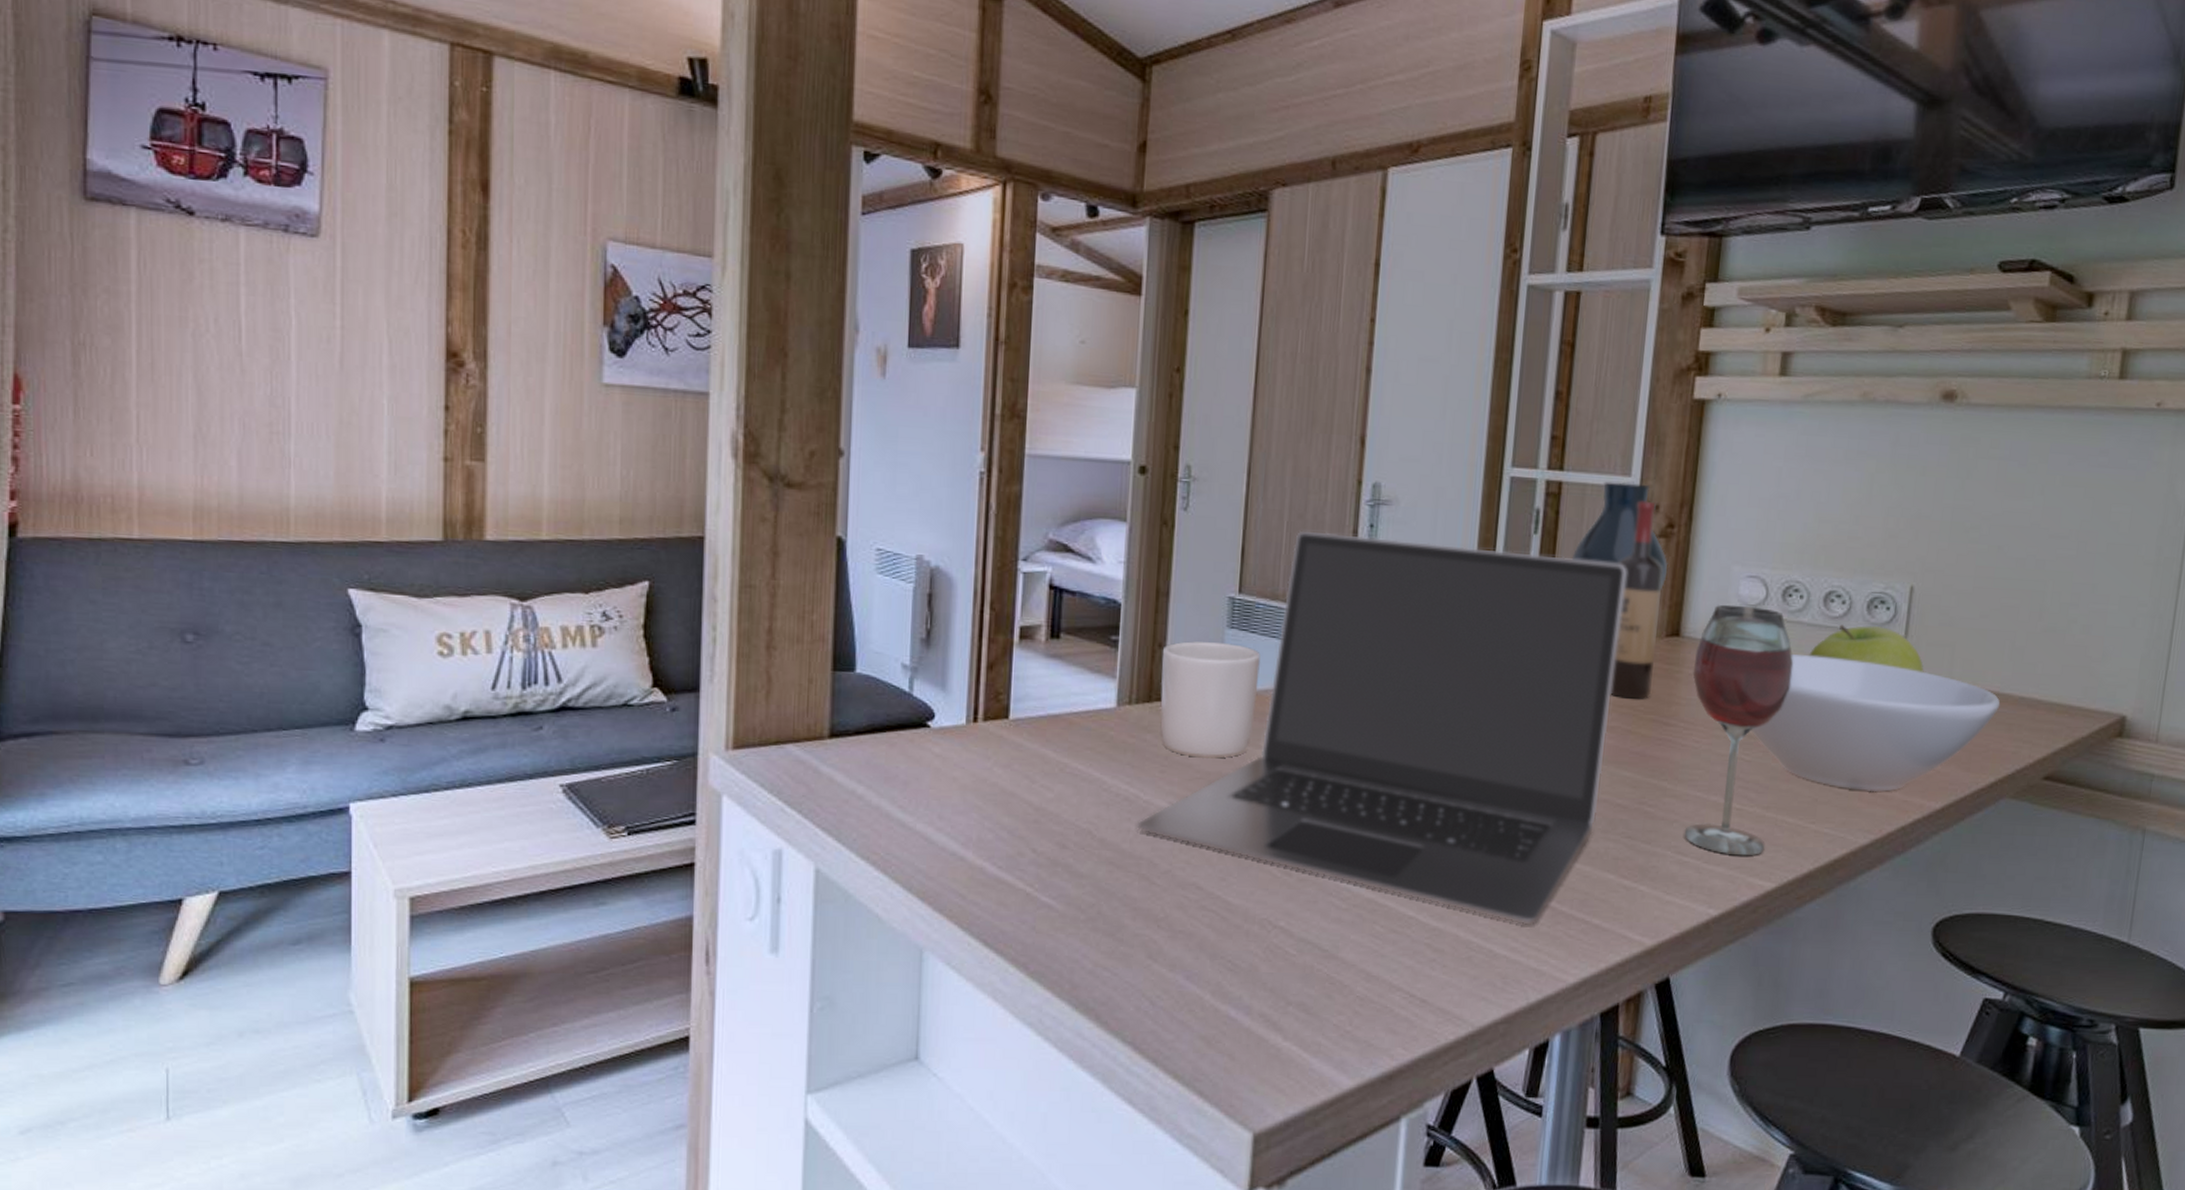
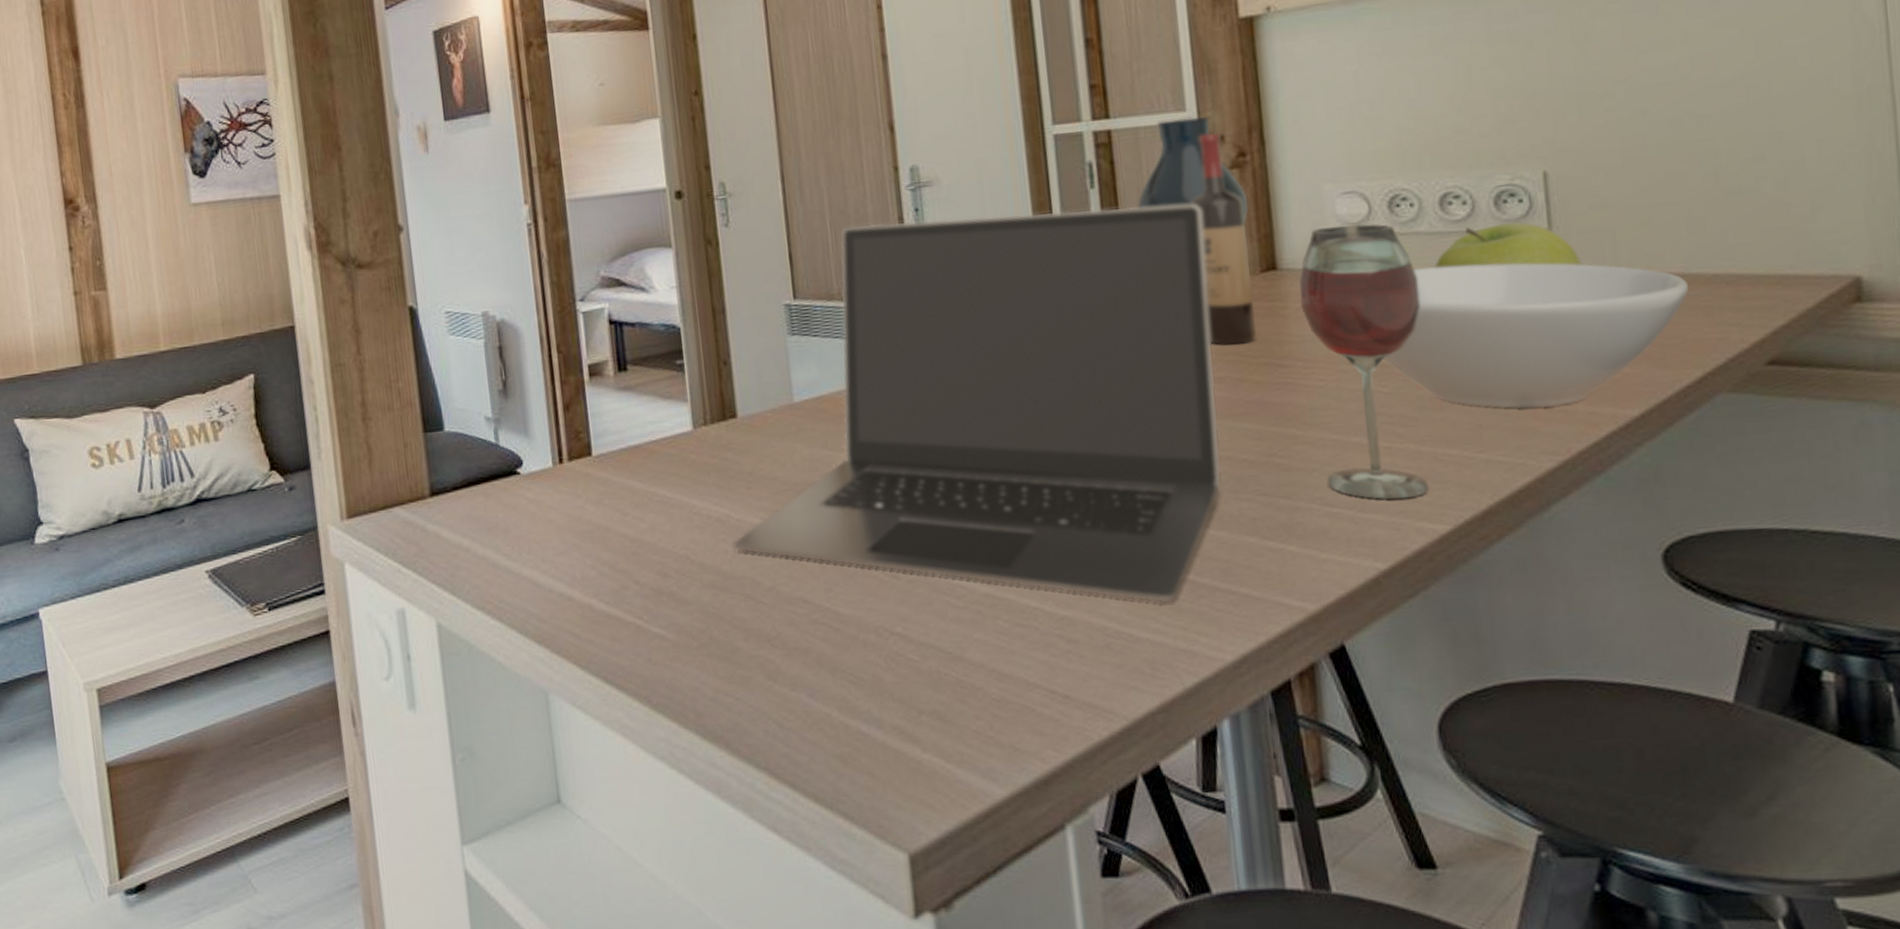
mug: present [1160,641,1260,759] -> none [728,350,833,470]

